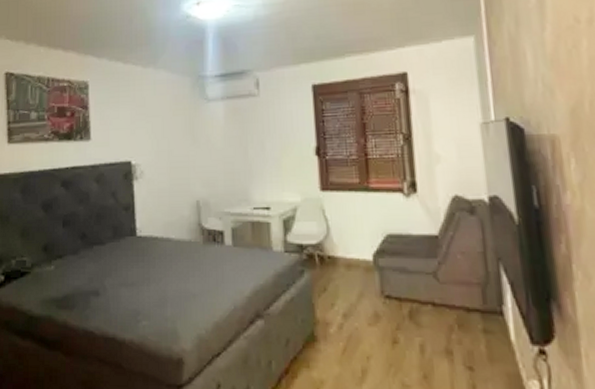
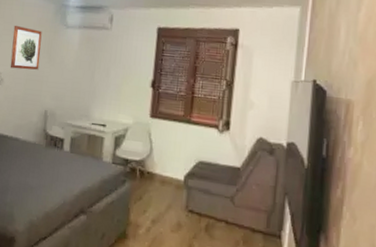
wall art: none [147,108,183,158] -> present [10,26,42,70]

